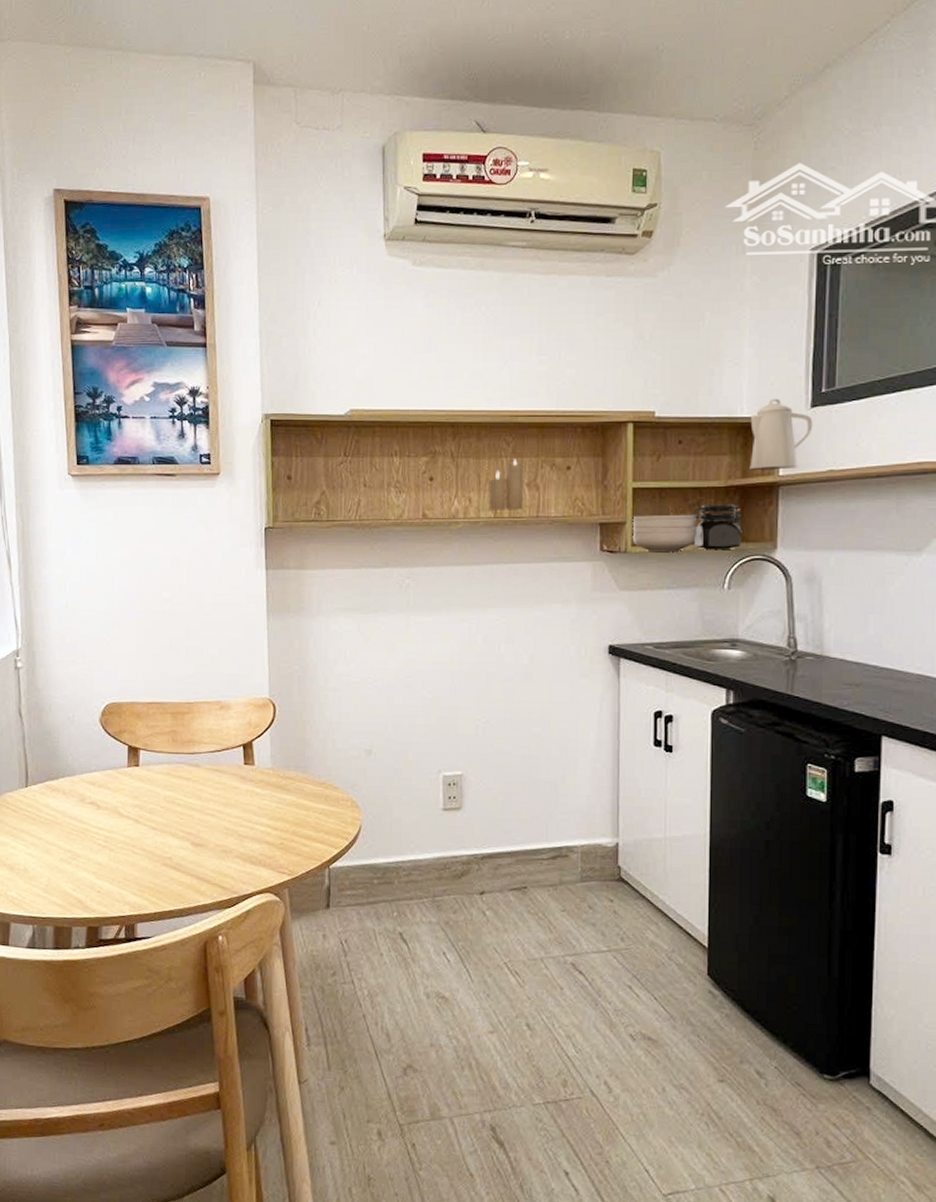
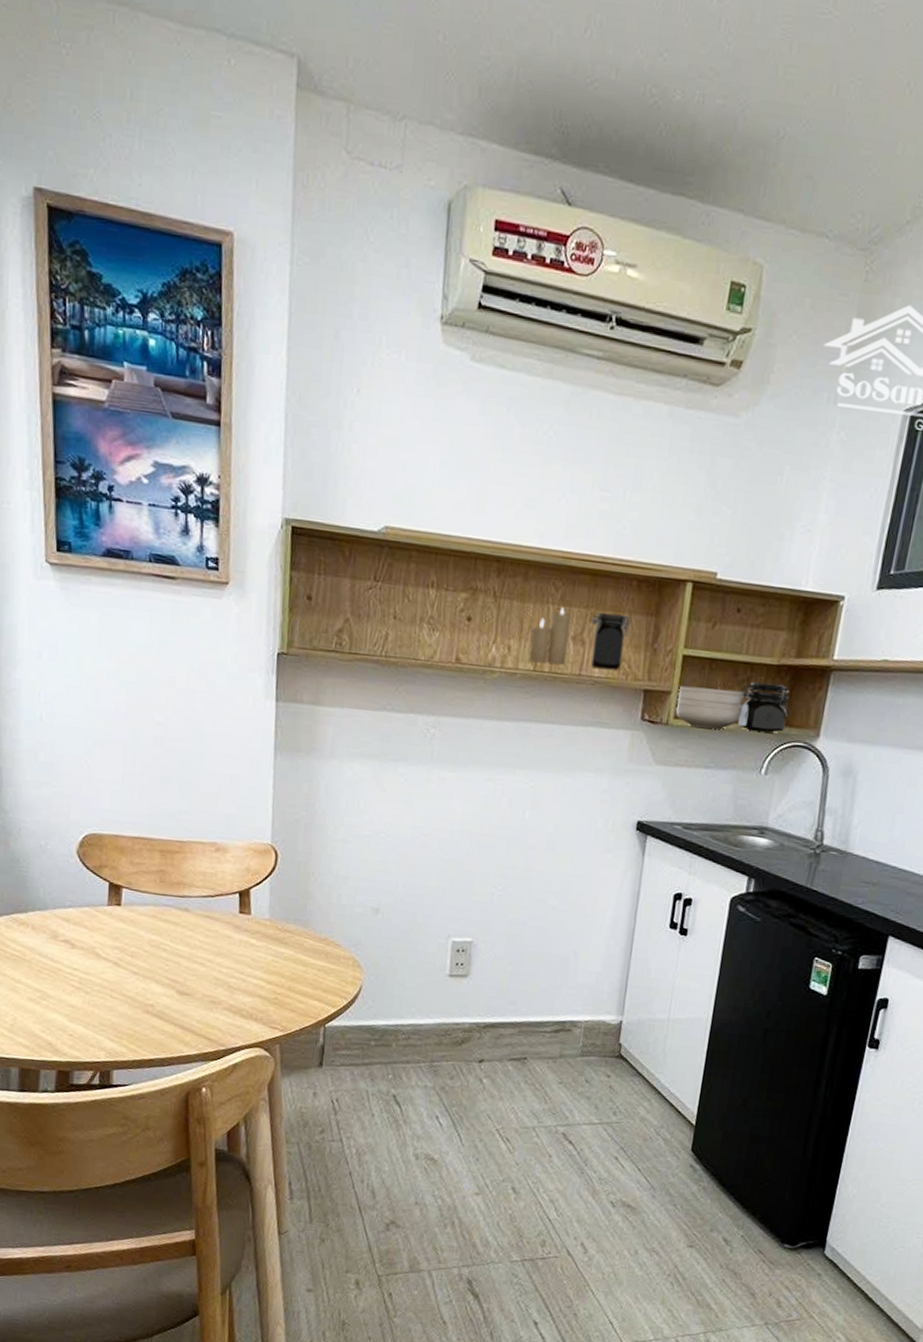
jar: none [542,459,580,509] -> present [590,612,631,671]
teapot: present [749,398,813,470] -> none [805,574,876,654]

